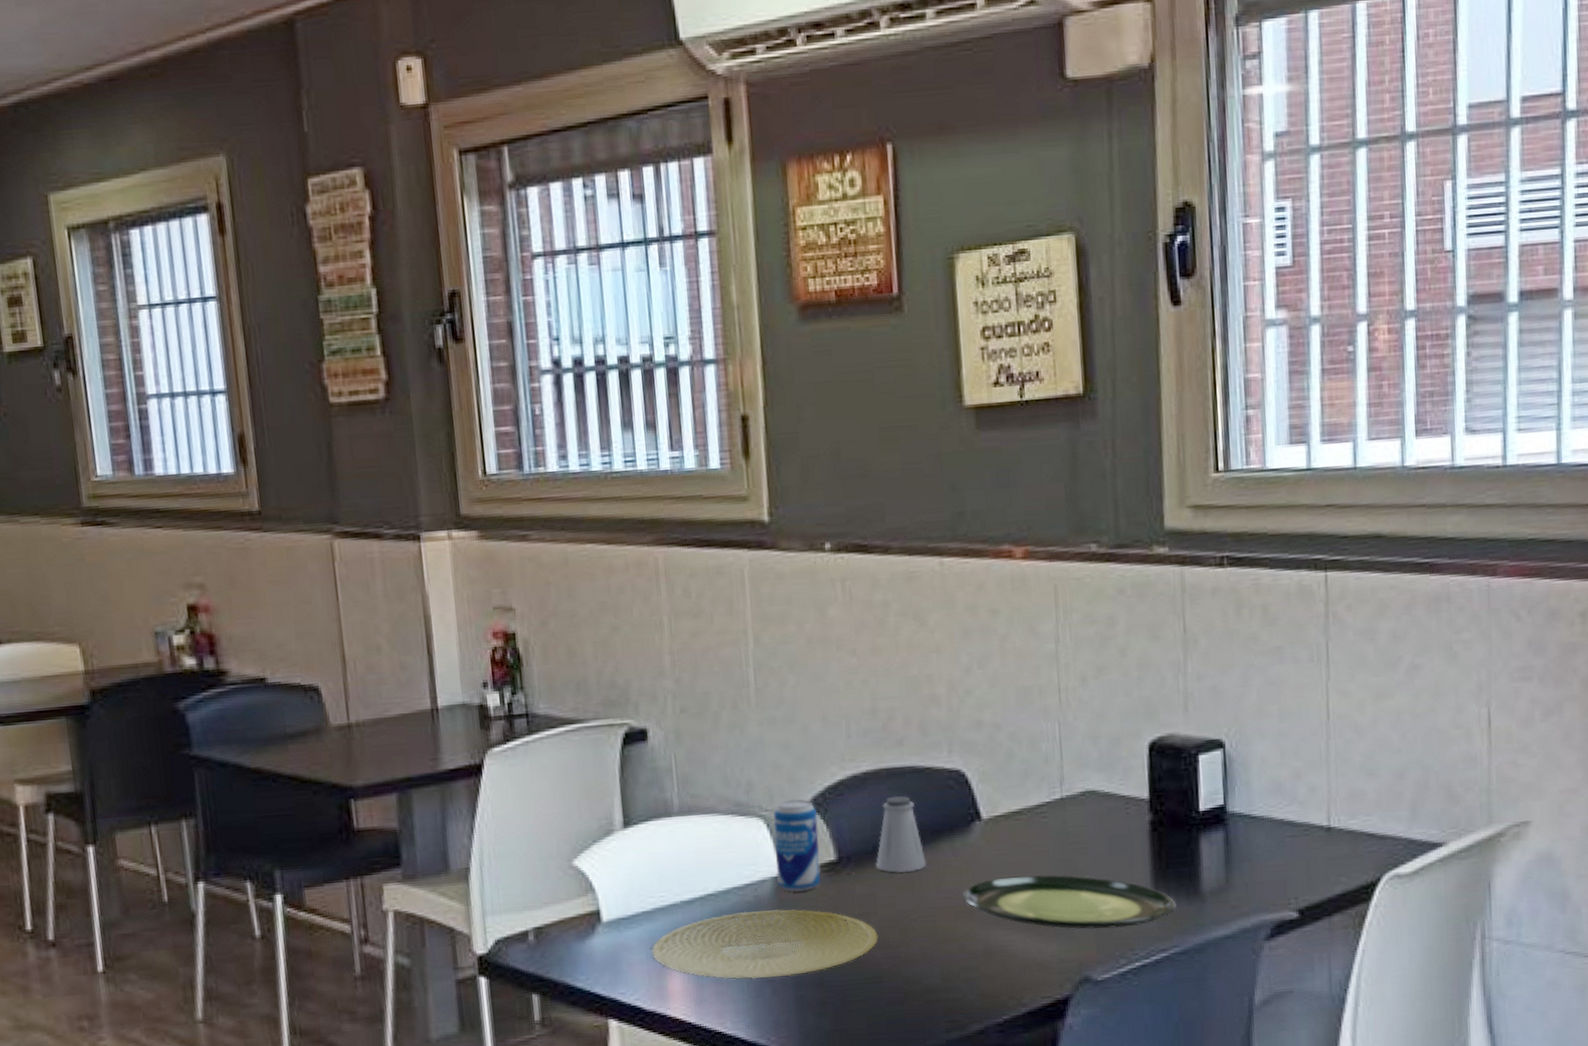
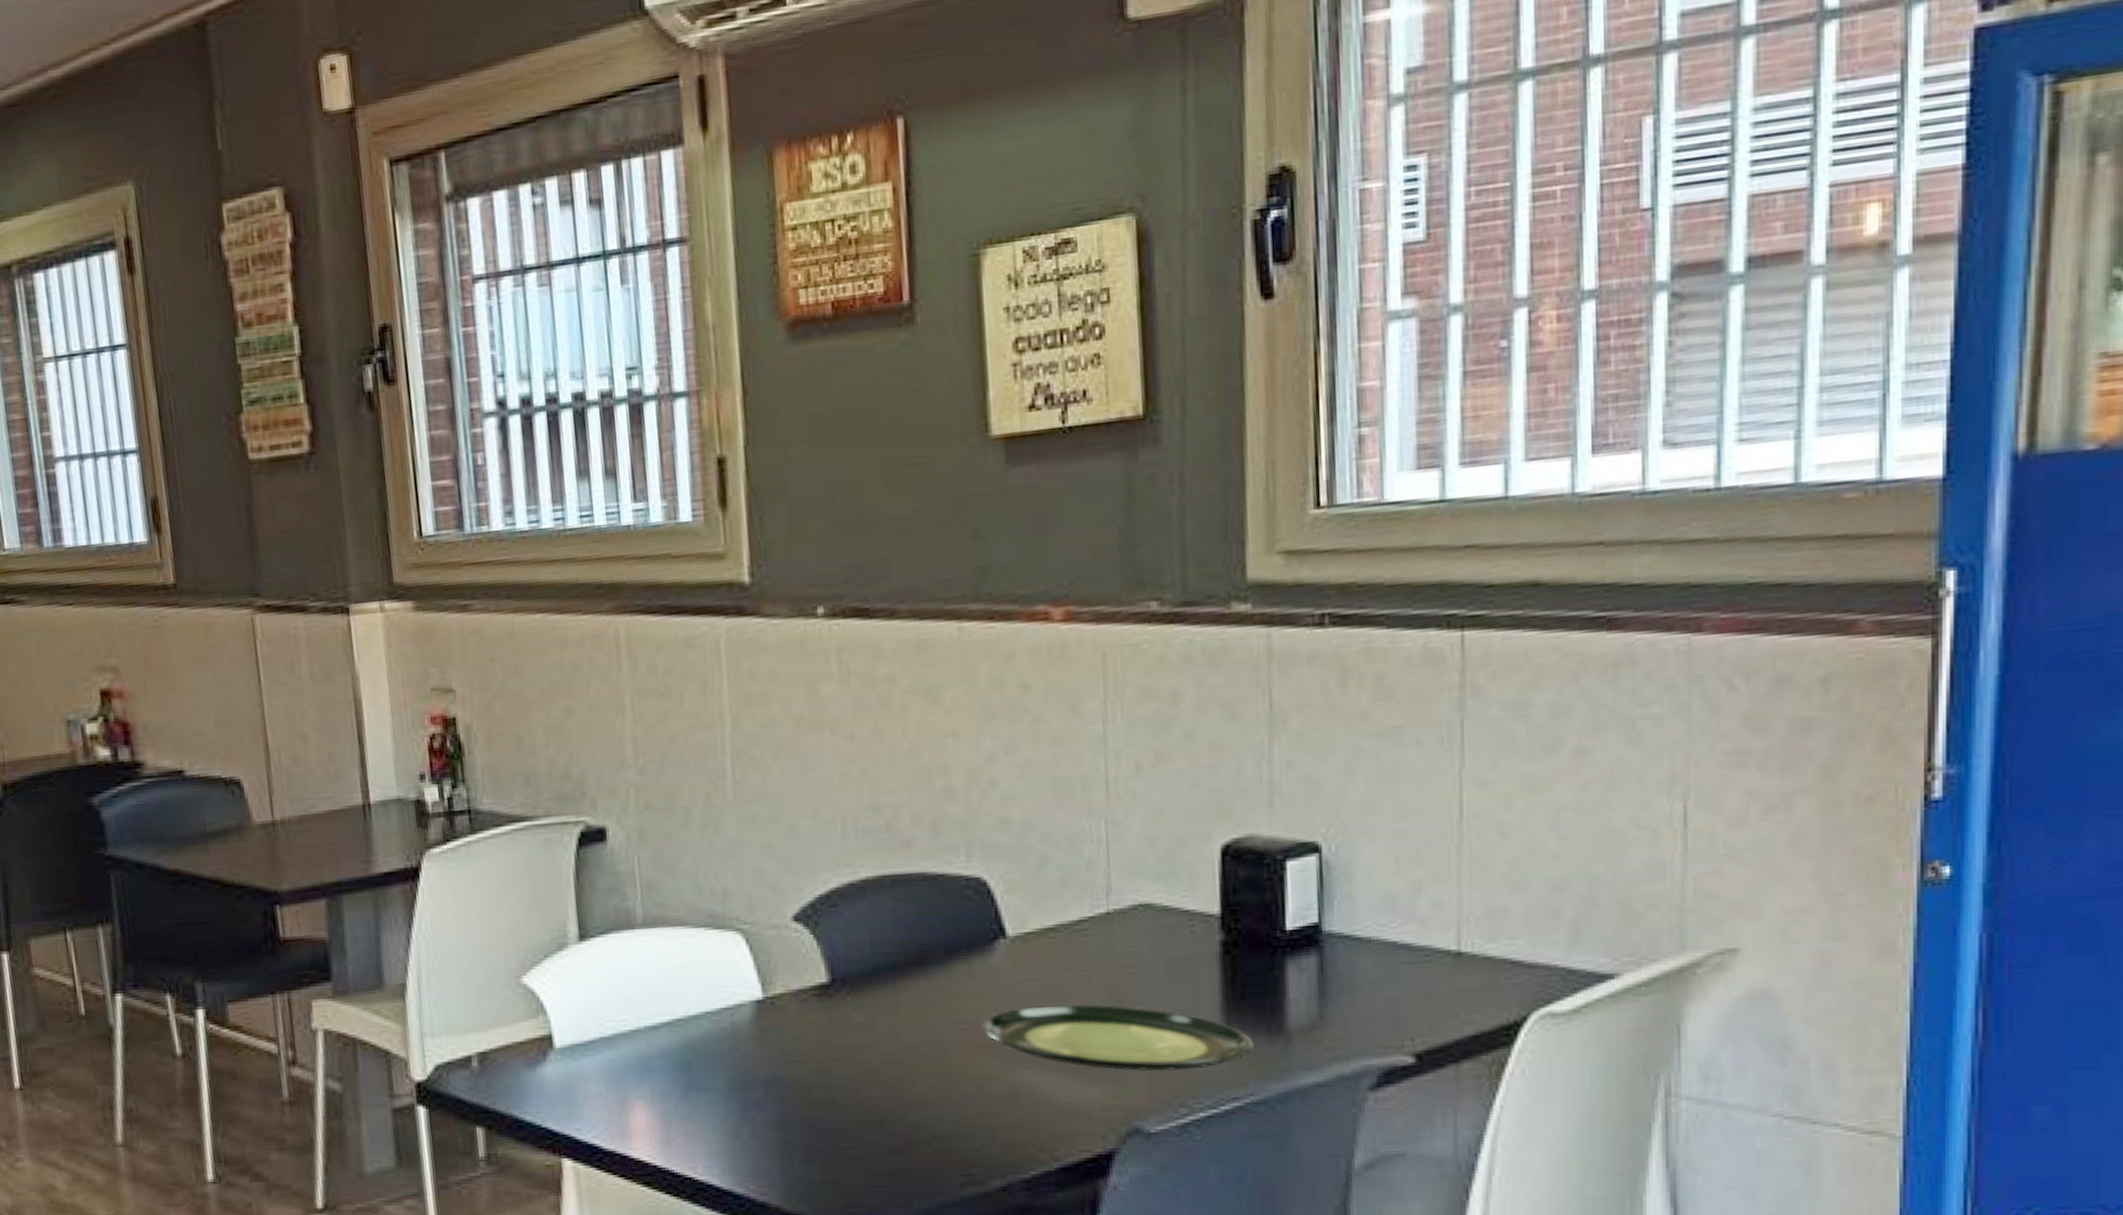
plate: present [651,909,878,980] -> none [610,1038,879,1119]
beverage can: present [773,799,821,892] -> none [754,910,810,1018]
saltshaker: present [876,796,926,873] -> none [876,908,938,999]

